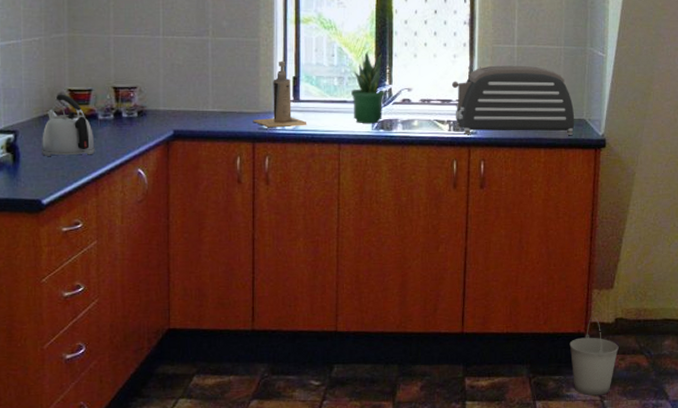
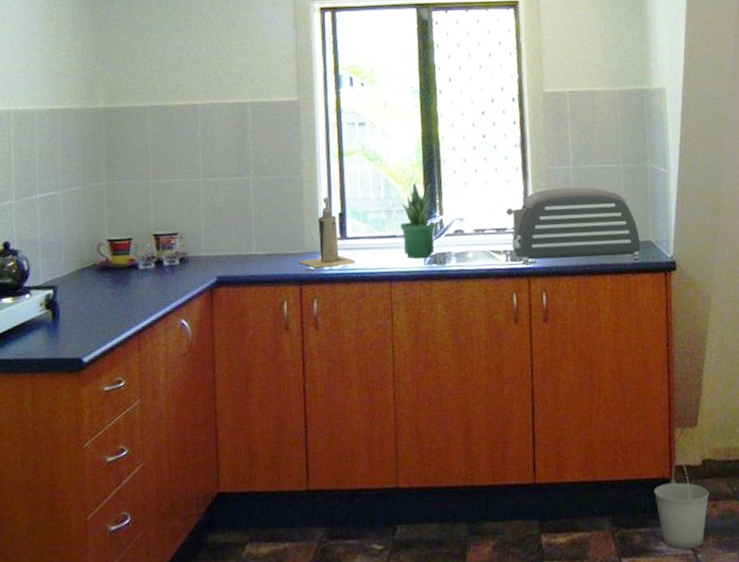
kettle: present [41,94,95,156] -> none [81,244,136,311]

